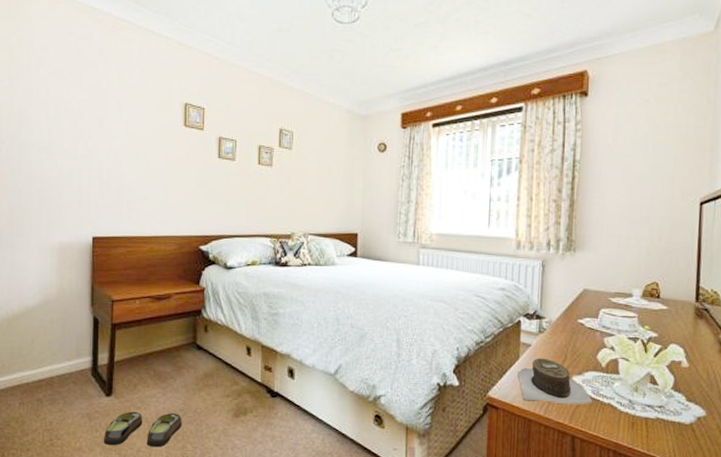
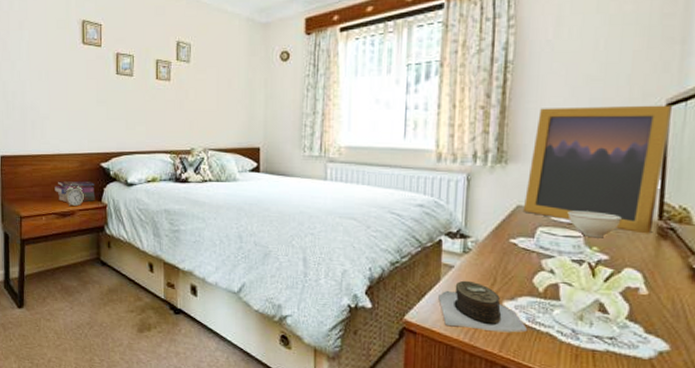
slippers: present [103,411,182,447] -> none [17,323,89,358]
books: none [150,263,193,286] -> present [55,180,96,203]
alarm clock: none [160,265,181,290] -> present [64,183,84,207]
picture frame: none [588,202,705,314] -> present [522,105,673,234]
bowl: none [624,294,667,318] -> present [567,211,622,238]

